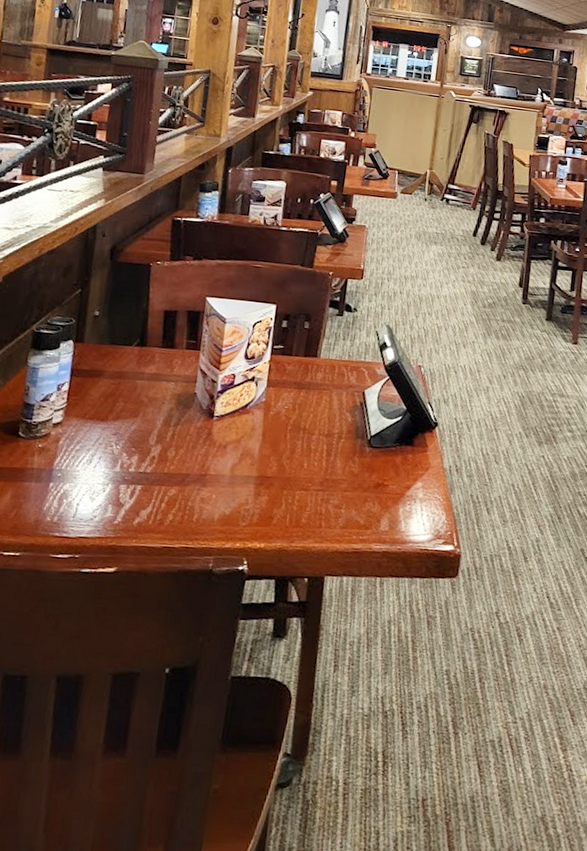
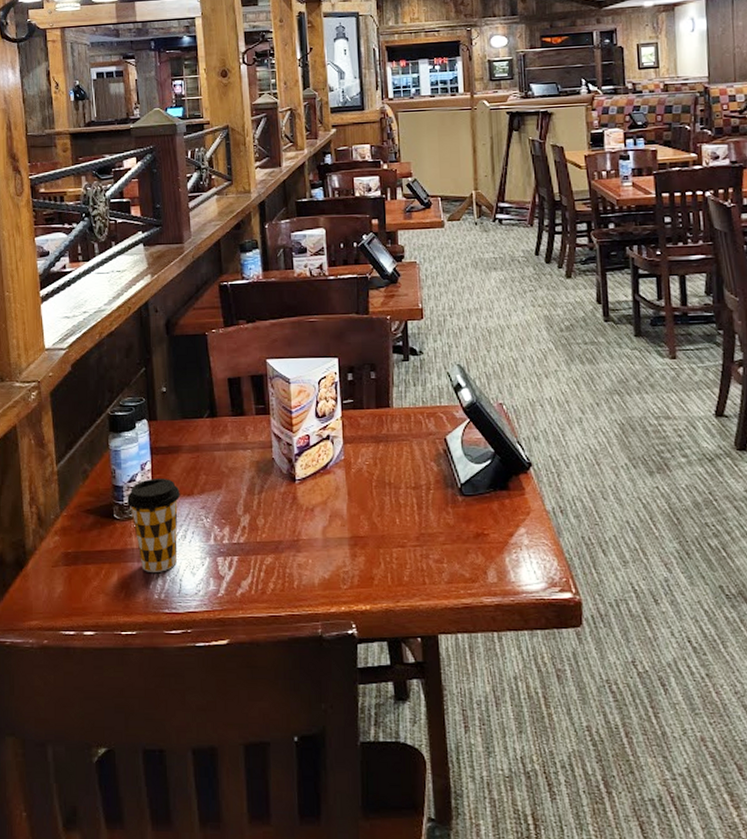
coffee cup: none [36,400,94,495] -> present [127,477,180,572]

